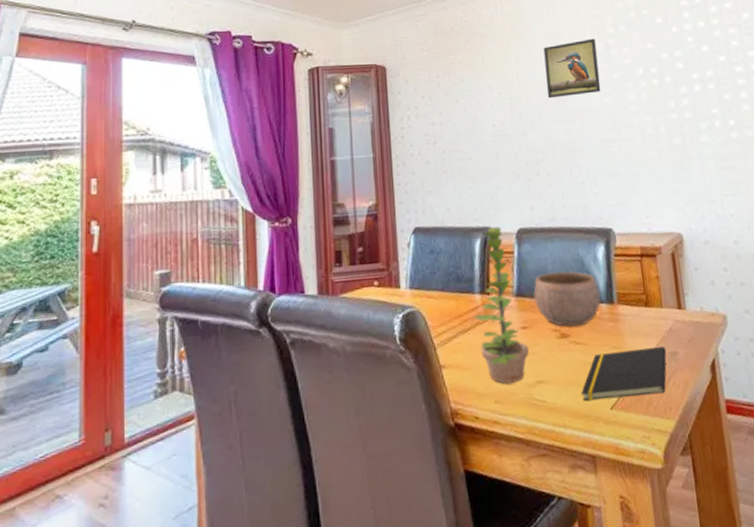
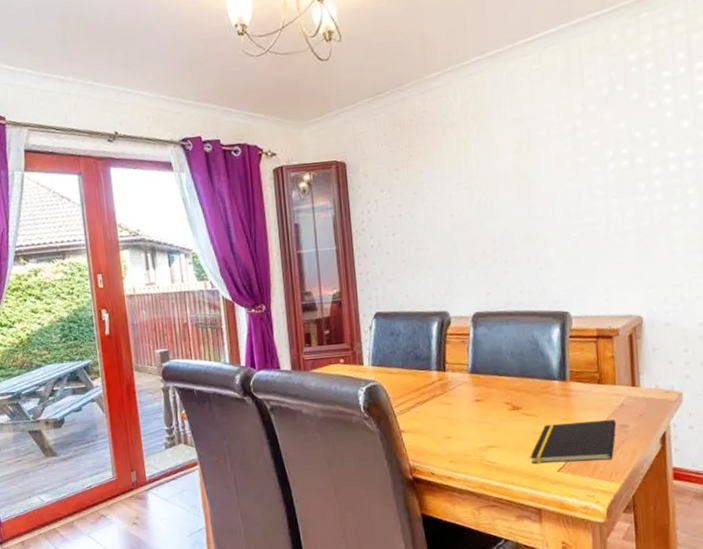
plant: present [473,227,530,384] -> none [430,311,482,447]
bowl: present [533,271,600,327] -> none [487,351,553,401]
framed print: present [543,38,601,99] -> none [505,121,565,186]

